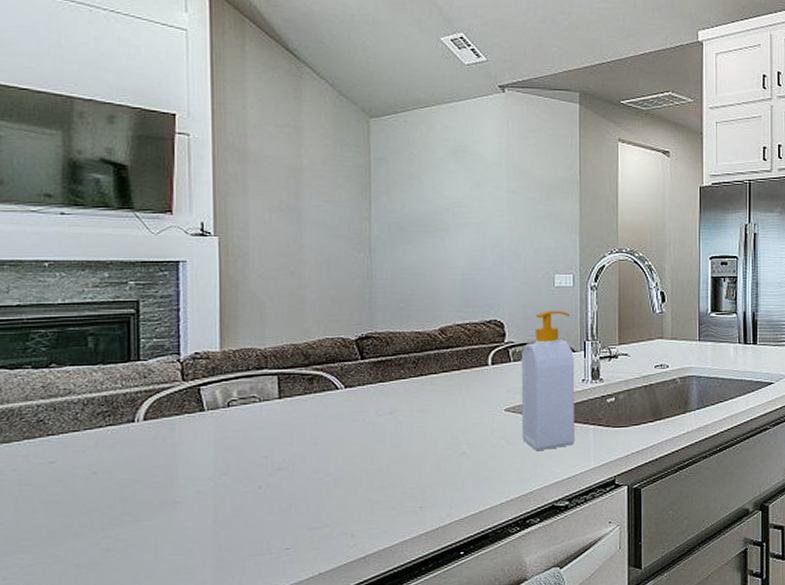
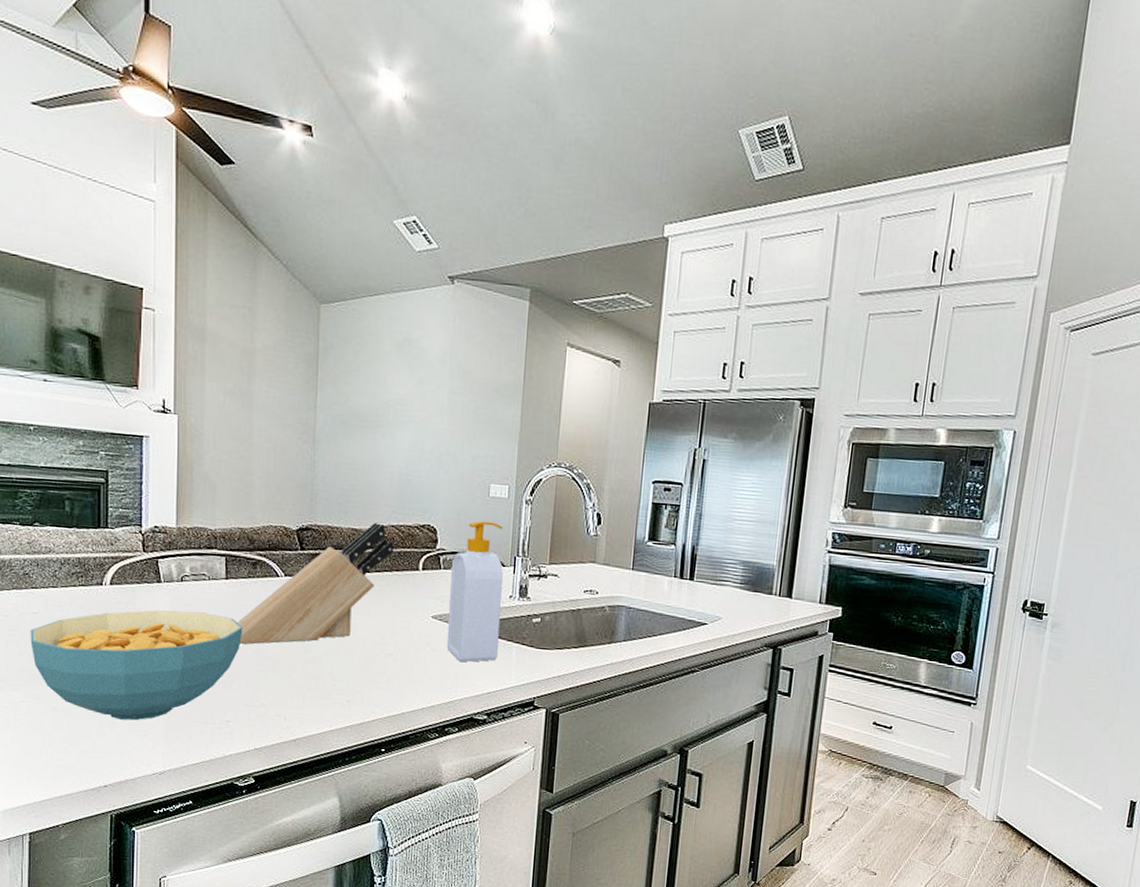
cereal bowl: none [45,436,301,566] -> present [30,610,243,721]
knife block: none [293,324,461,464] -> present [237,523,394,644]

